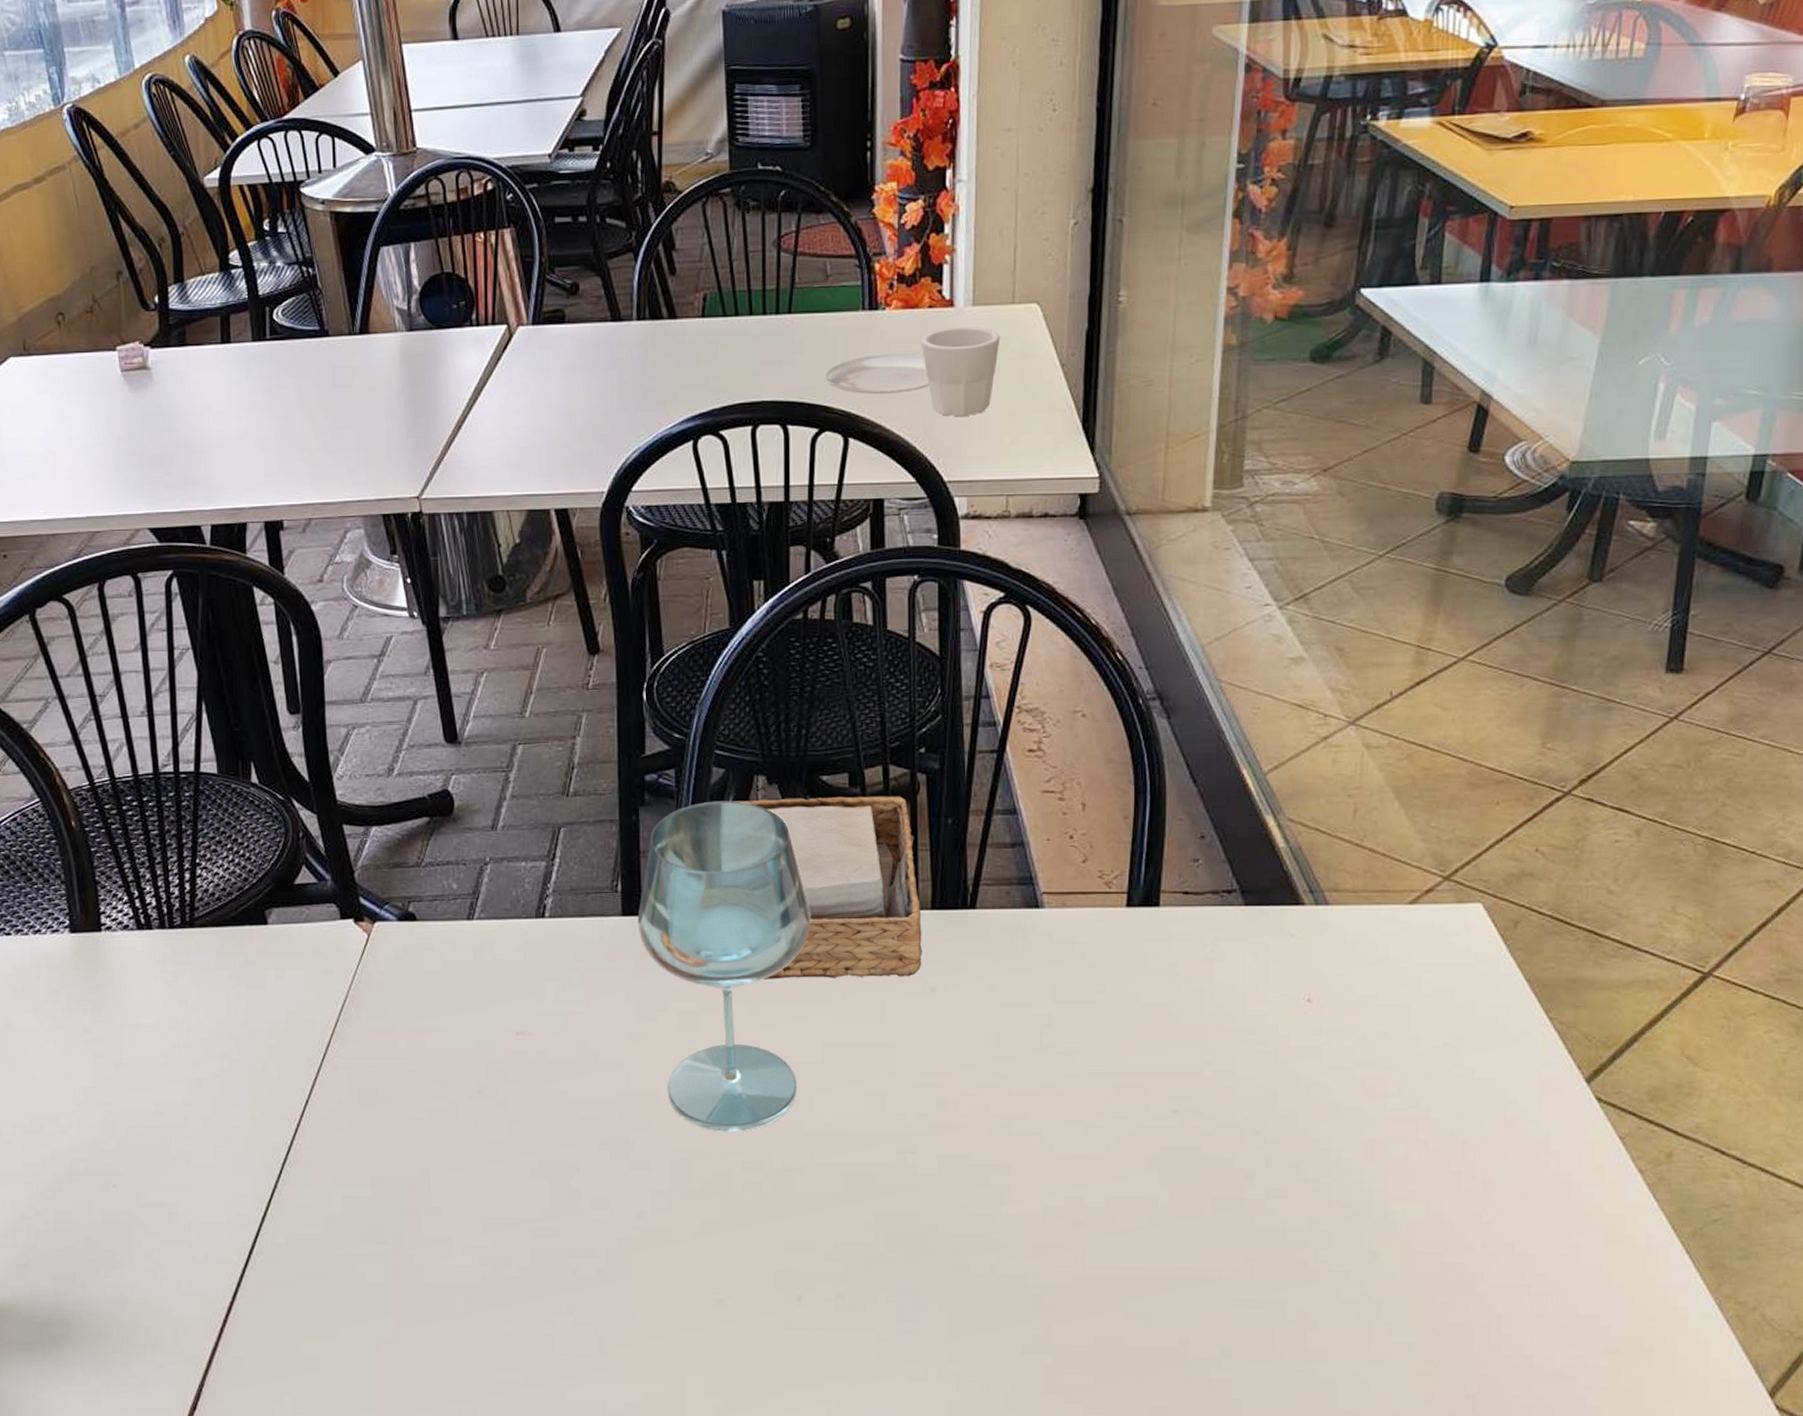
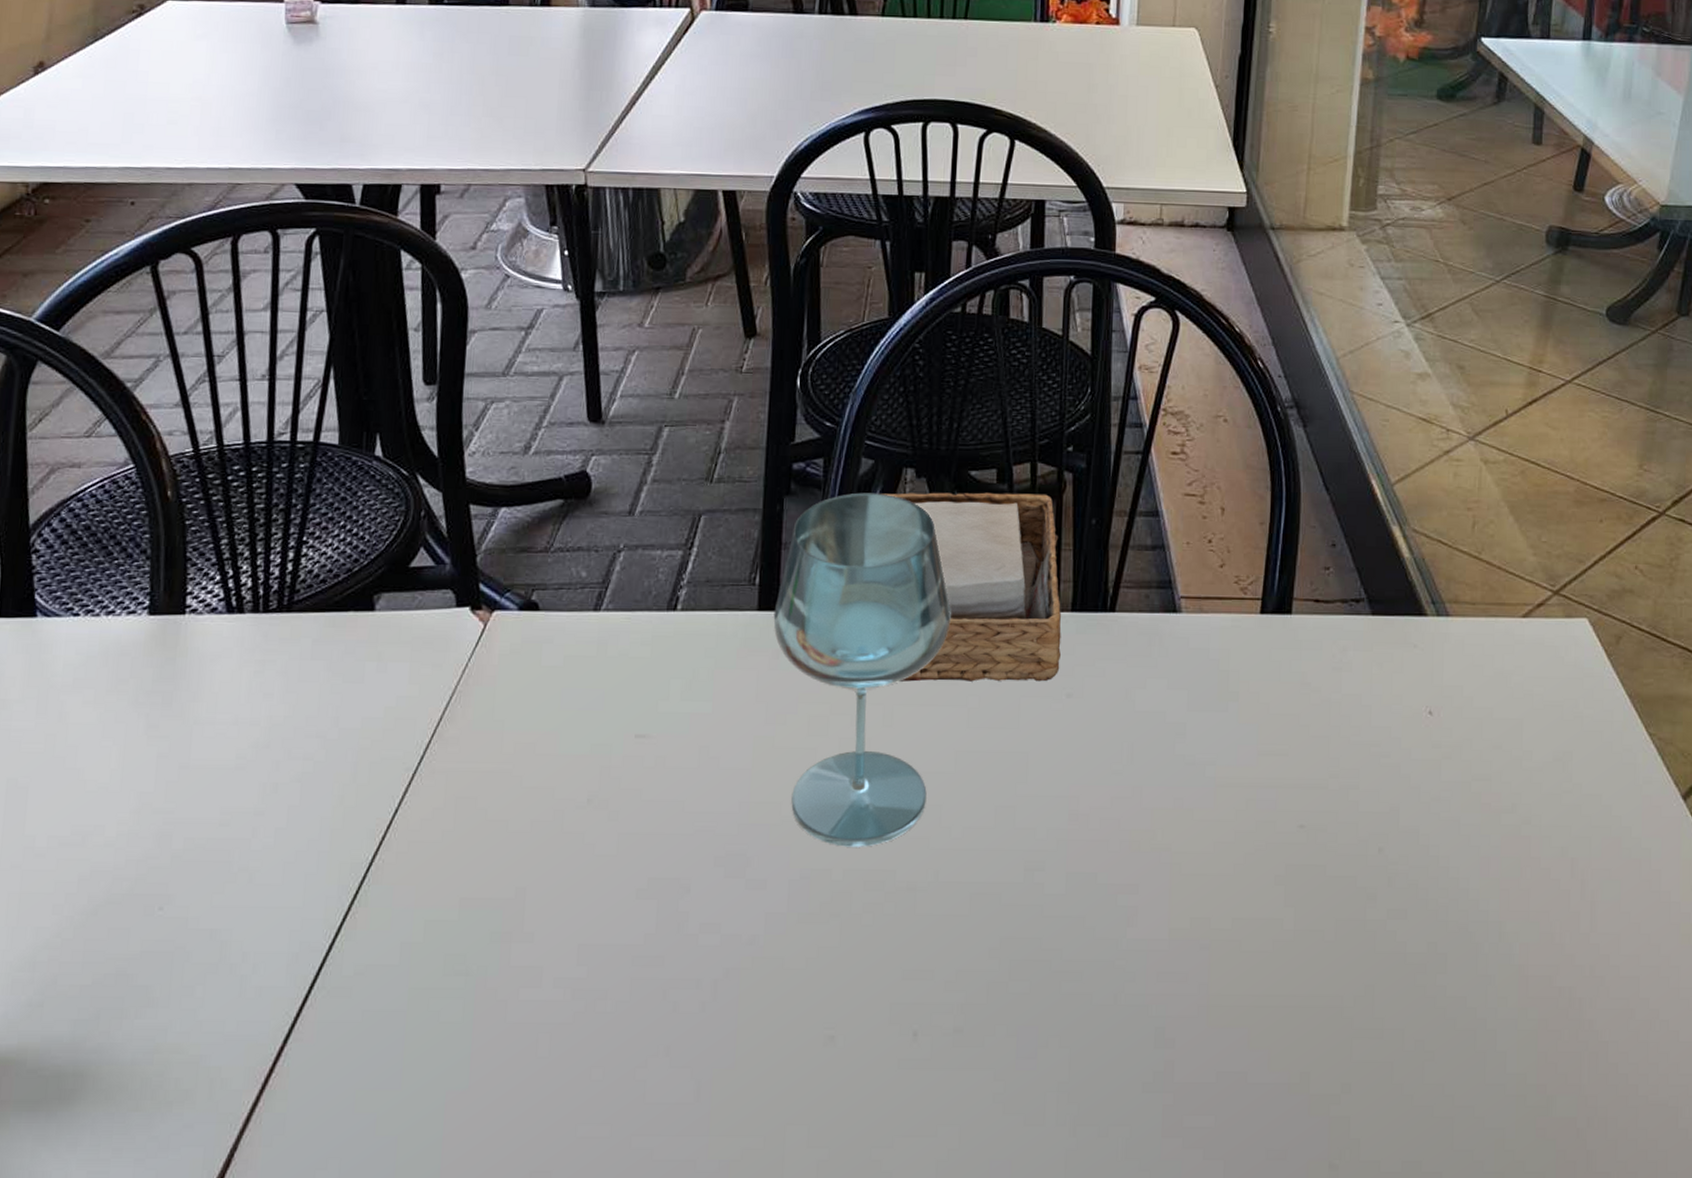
plate: present [824,353,930,395] -> none [995,63,1094,102]
cup: present [921,327,1001,417] -> none [1088,44,1161,128]

